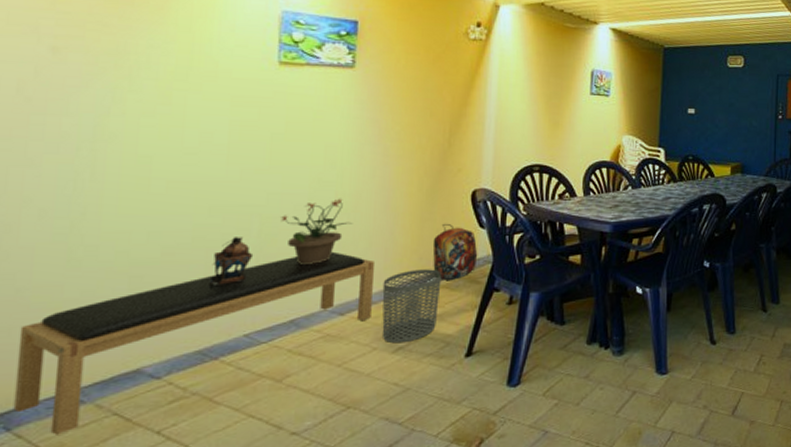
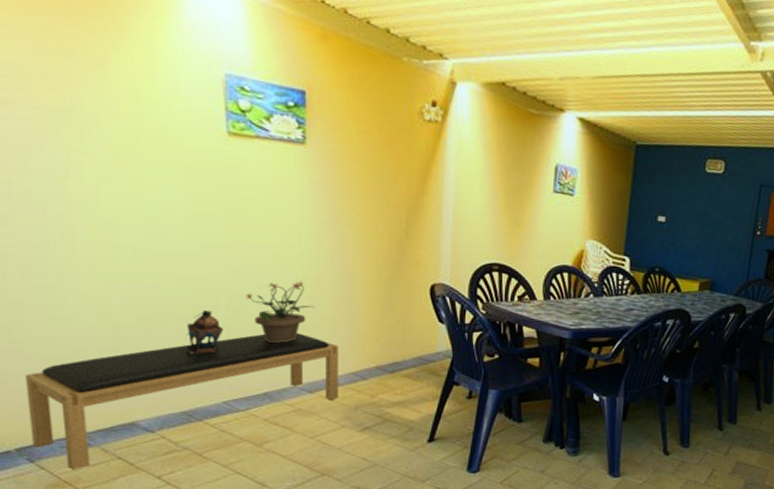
waste bin: present [382,269,442,344] -> none [347,357,403,424]
backpack: present [432,223,478,281] -> none [393,315,438,372]

